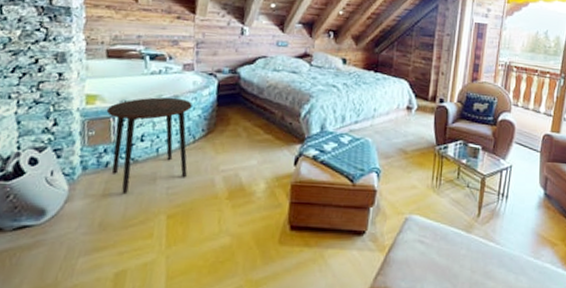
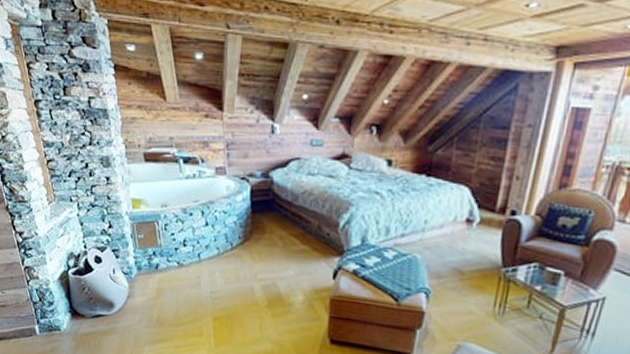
side table: present [106,97,193,195] -> none [150,202,228,295]

